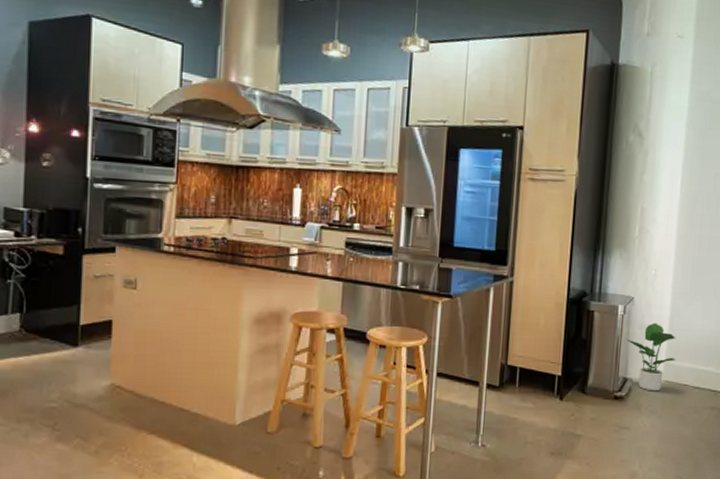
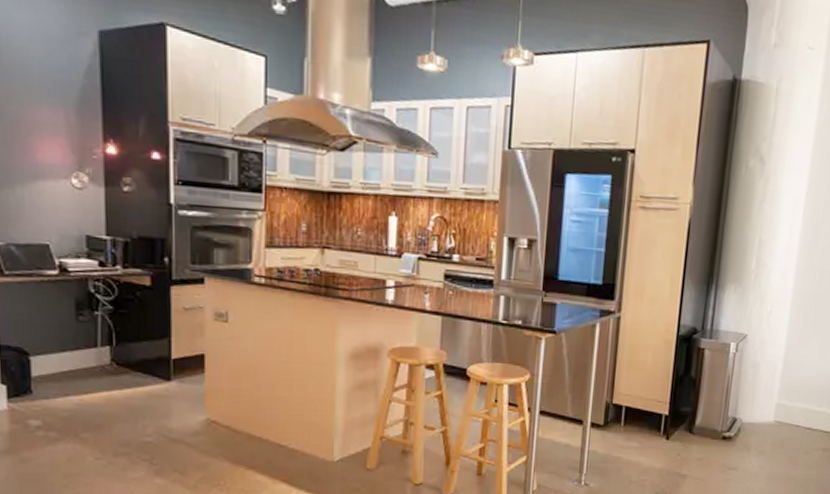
potted plant: present [626,322,676,392] -> none [737,361,790,432]

